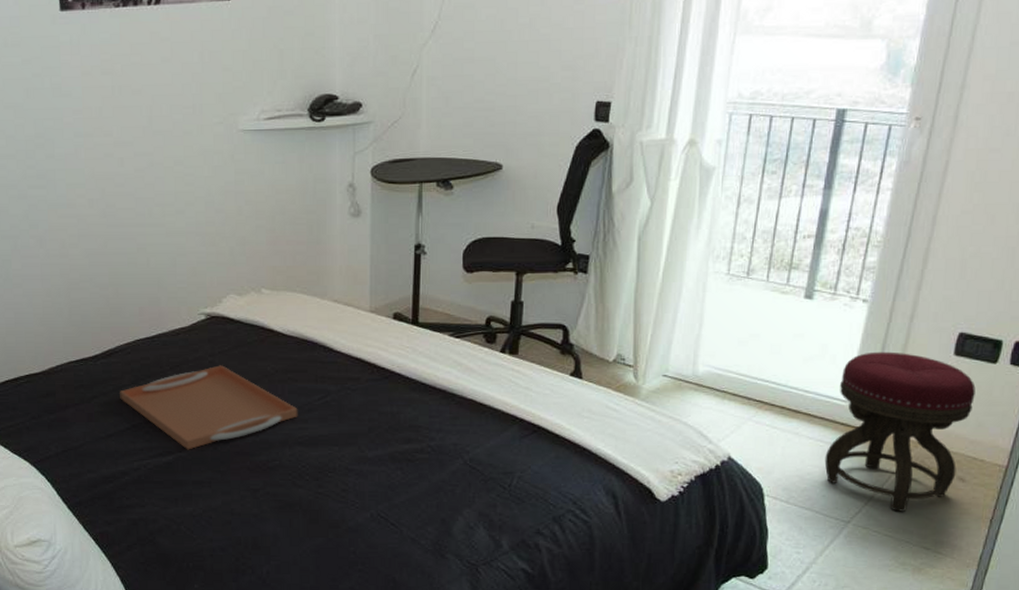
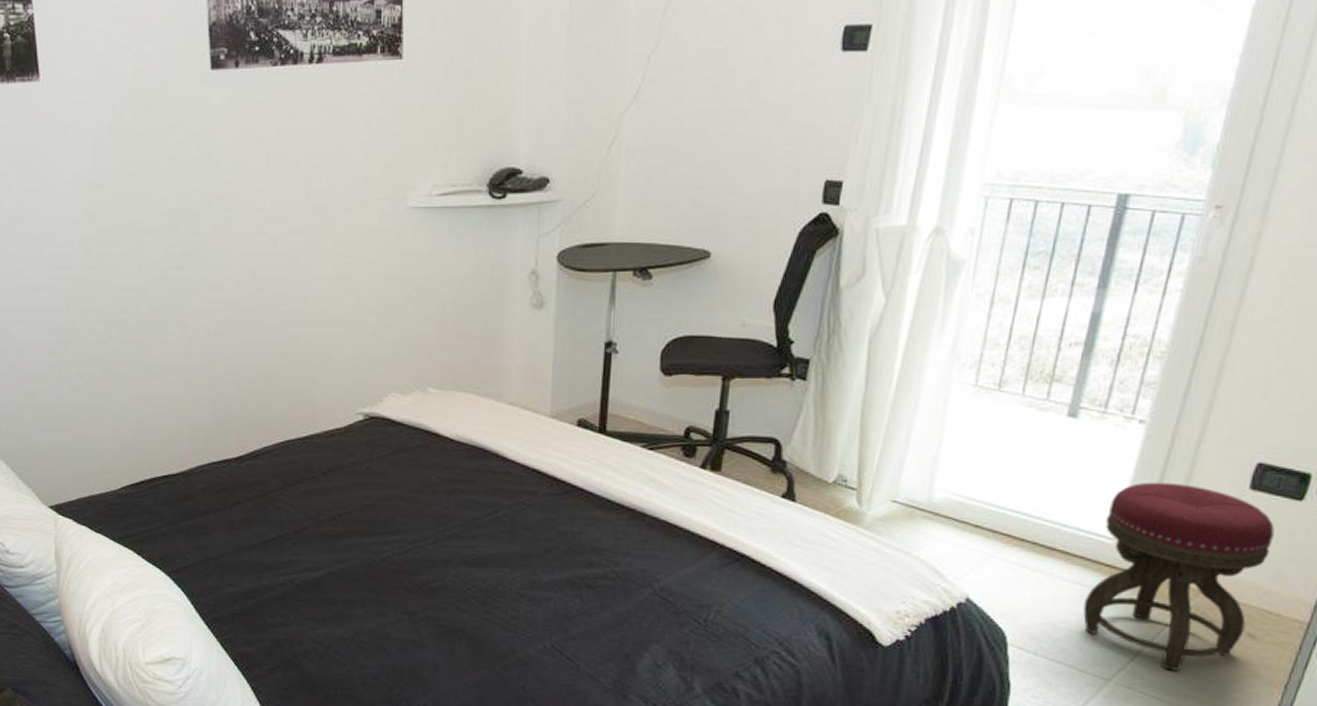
serving tray: present [120,365,298,450] -> none [266,472,465,566]

